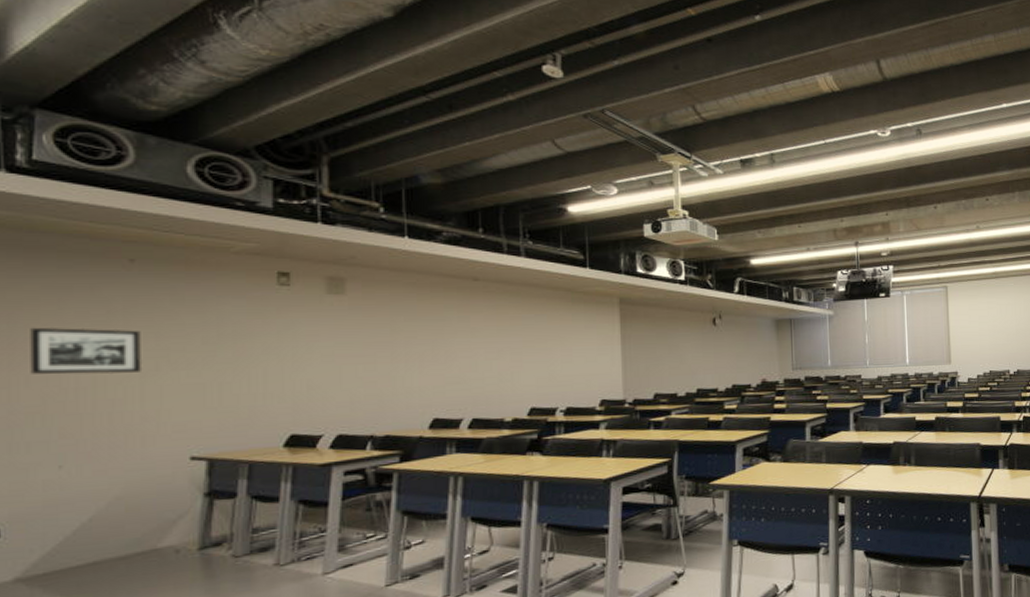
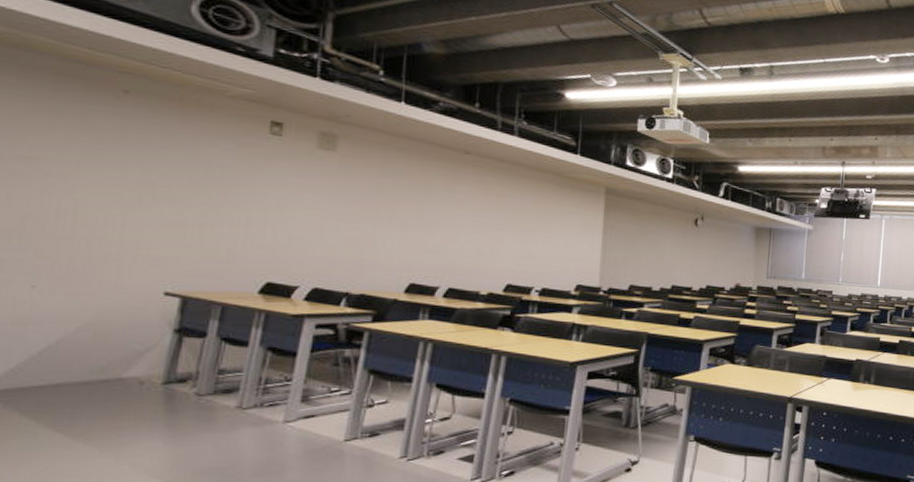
picture frame: present [30,327,141,375] -> none [12,145,128,203]

